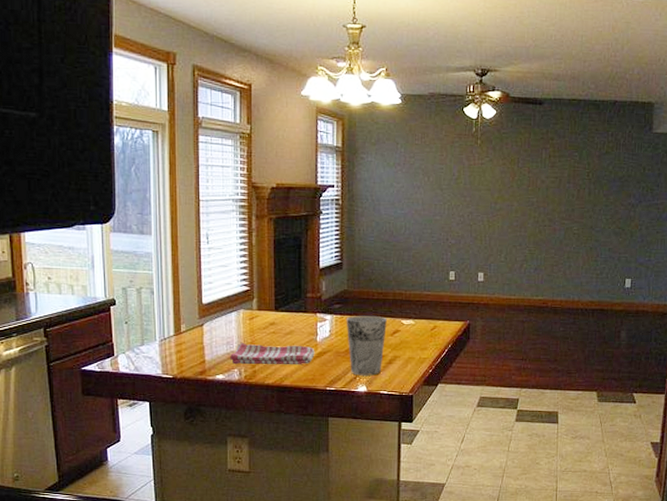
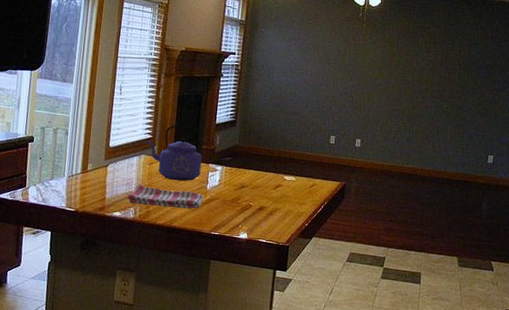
kettle: none [244,272,308,335] -> present [146,124,202,181]
cup: present [346,315,387,376] -> none [234,168,271,225]

